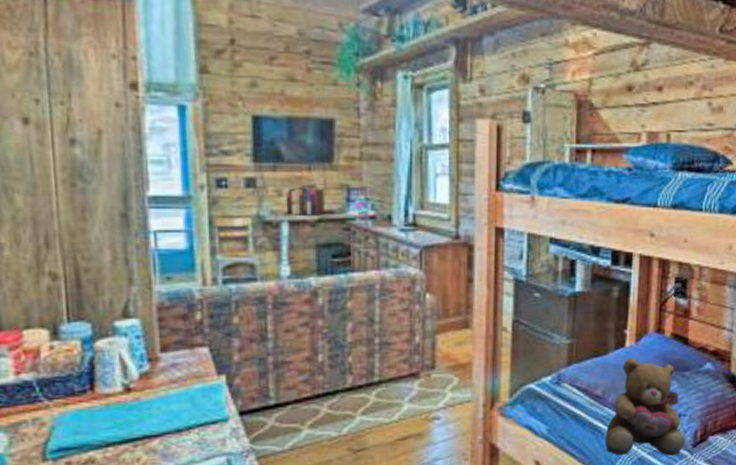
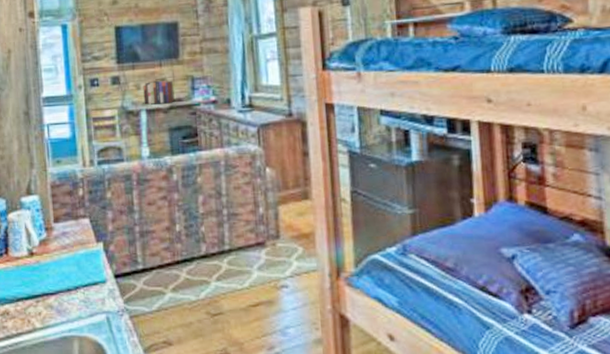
teddy bear: present [605,358,686,455] -> none [462,228,561,337]

